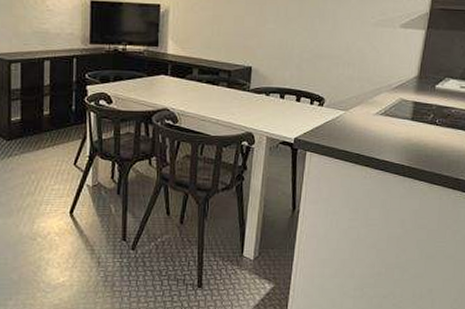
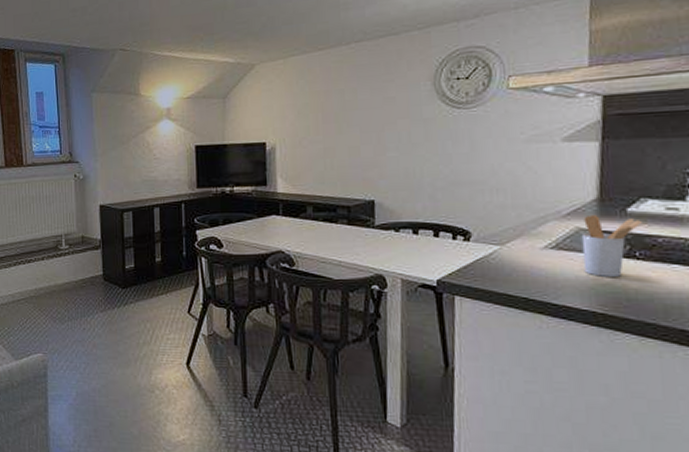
utensil holder: none [401,89,445,138] -> present [581,214,644,277]

